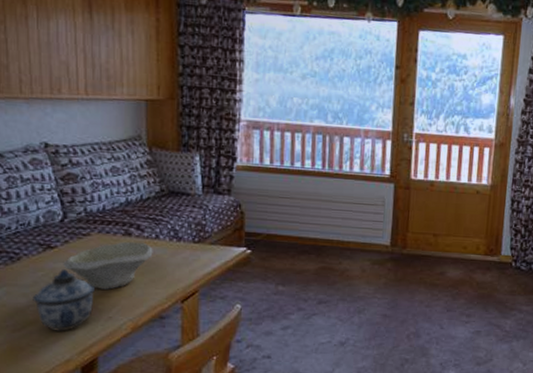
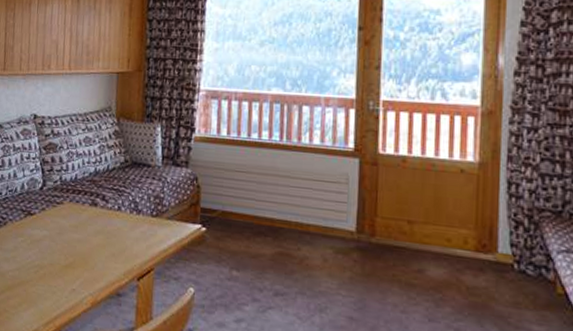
lidded jar: present [32,268,95,331] -> none [12,235,63,300]
bowl: present [63,241,153,290] -> none [39,211,115,261]

